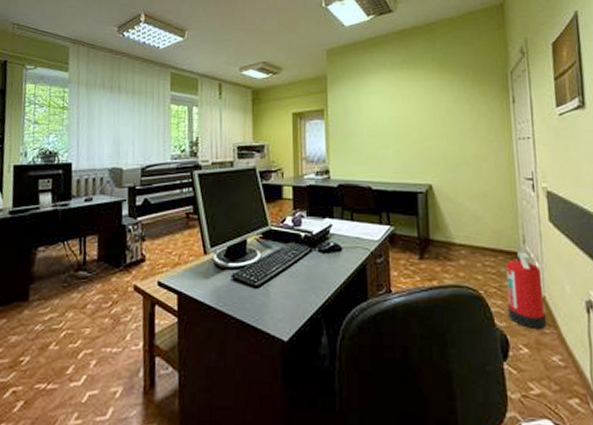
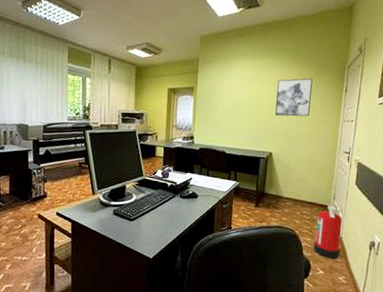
wall art: none [426,89,472,138] -> present [275,78,313,117]

